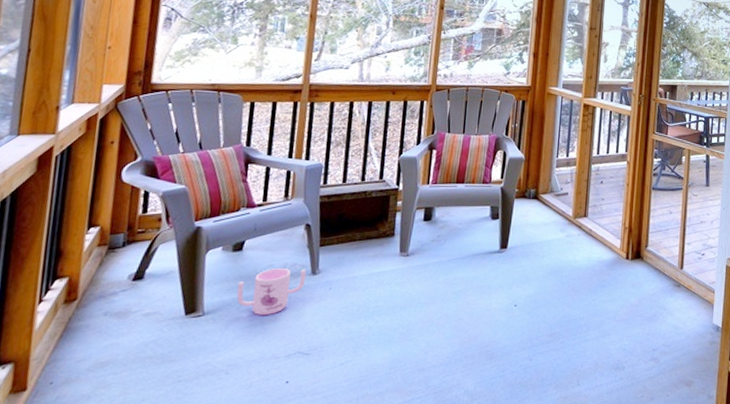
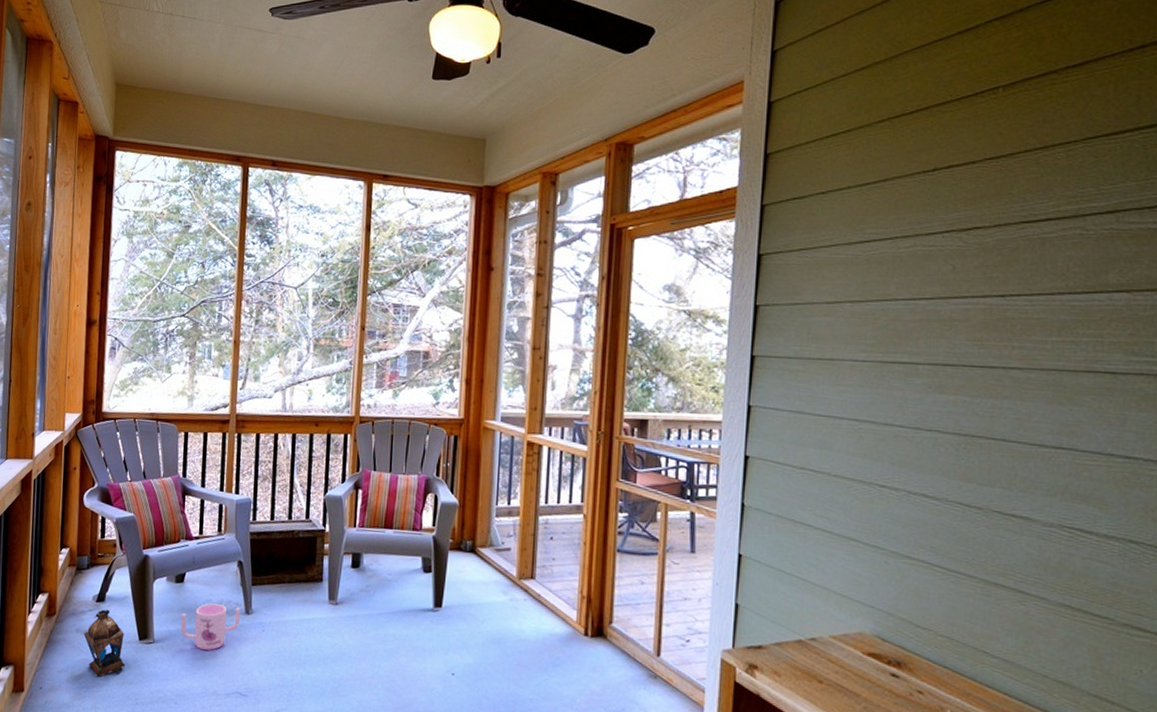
lantern: none [113,287,167,360] -> present [83,609,126,677]

